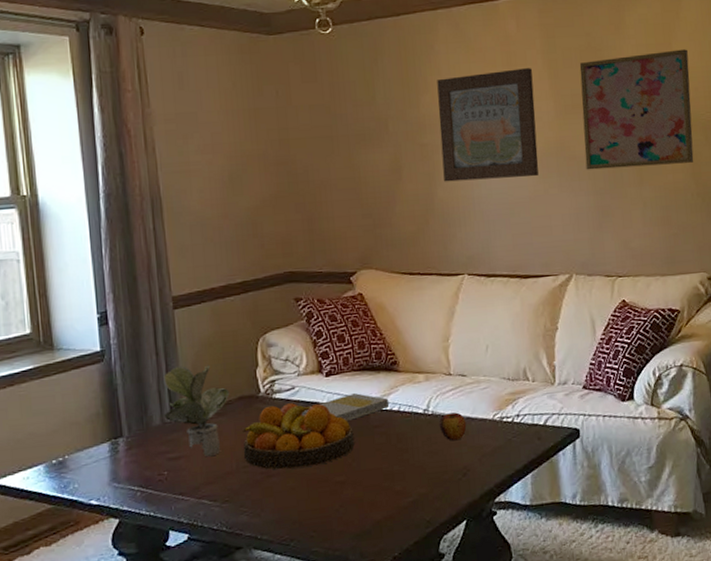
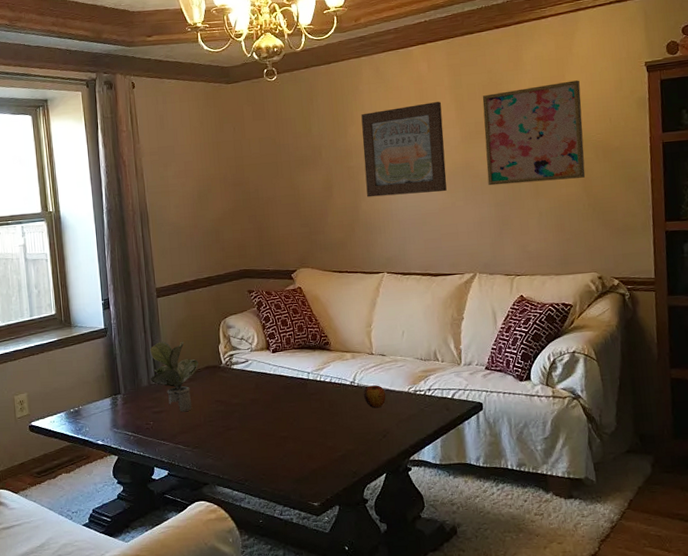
fruit bowl: present [241,403,355,470] -> none [208,373,295,425]
book: present [301,393,390,422] -> none [253,367,323,389]

